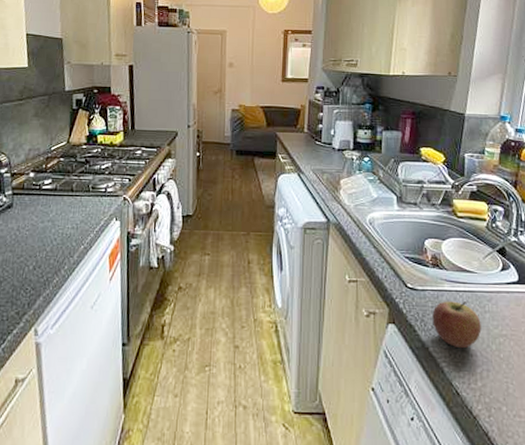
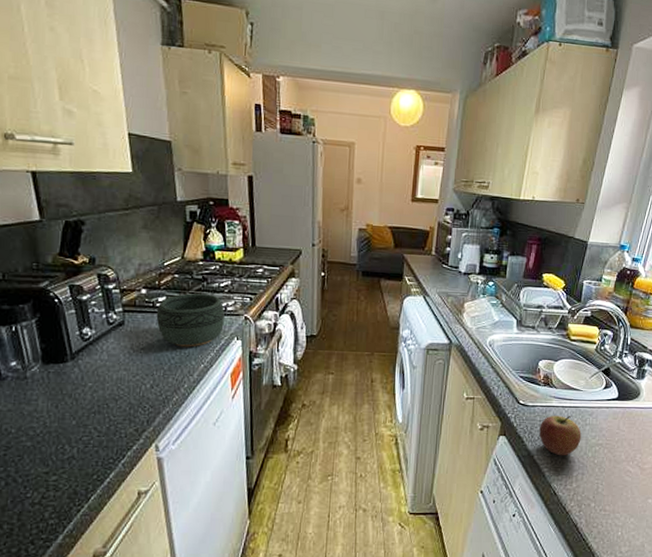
bowl: none [41,175,105,229] -> present [156,293,225,347]

